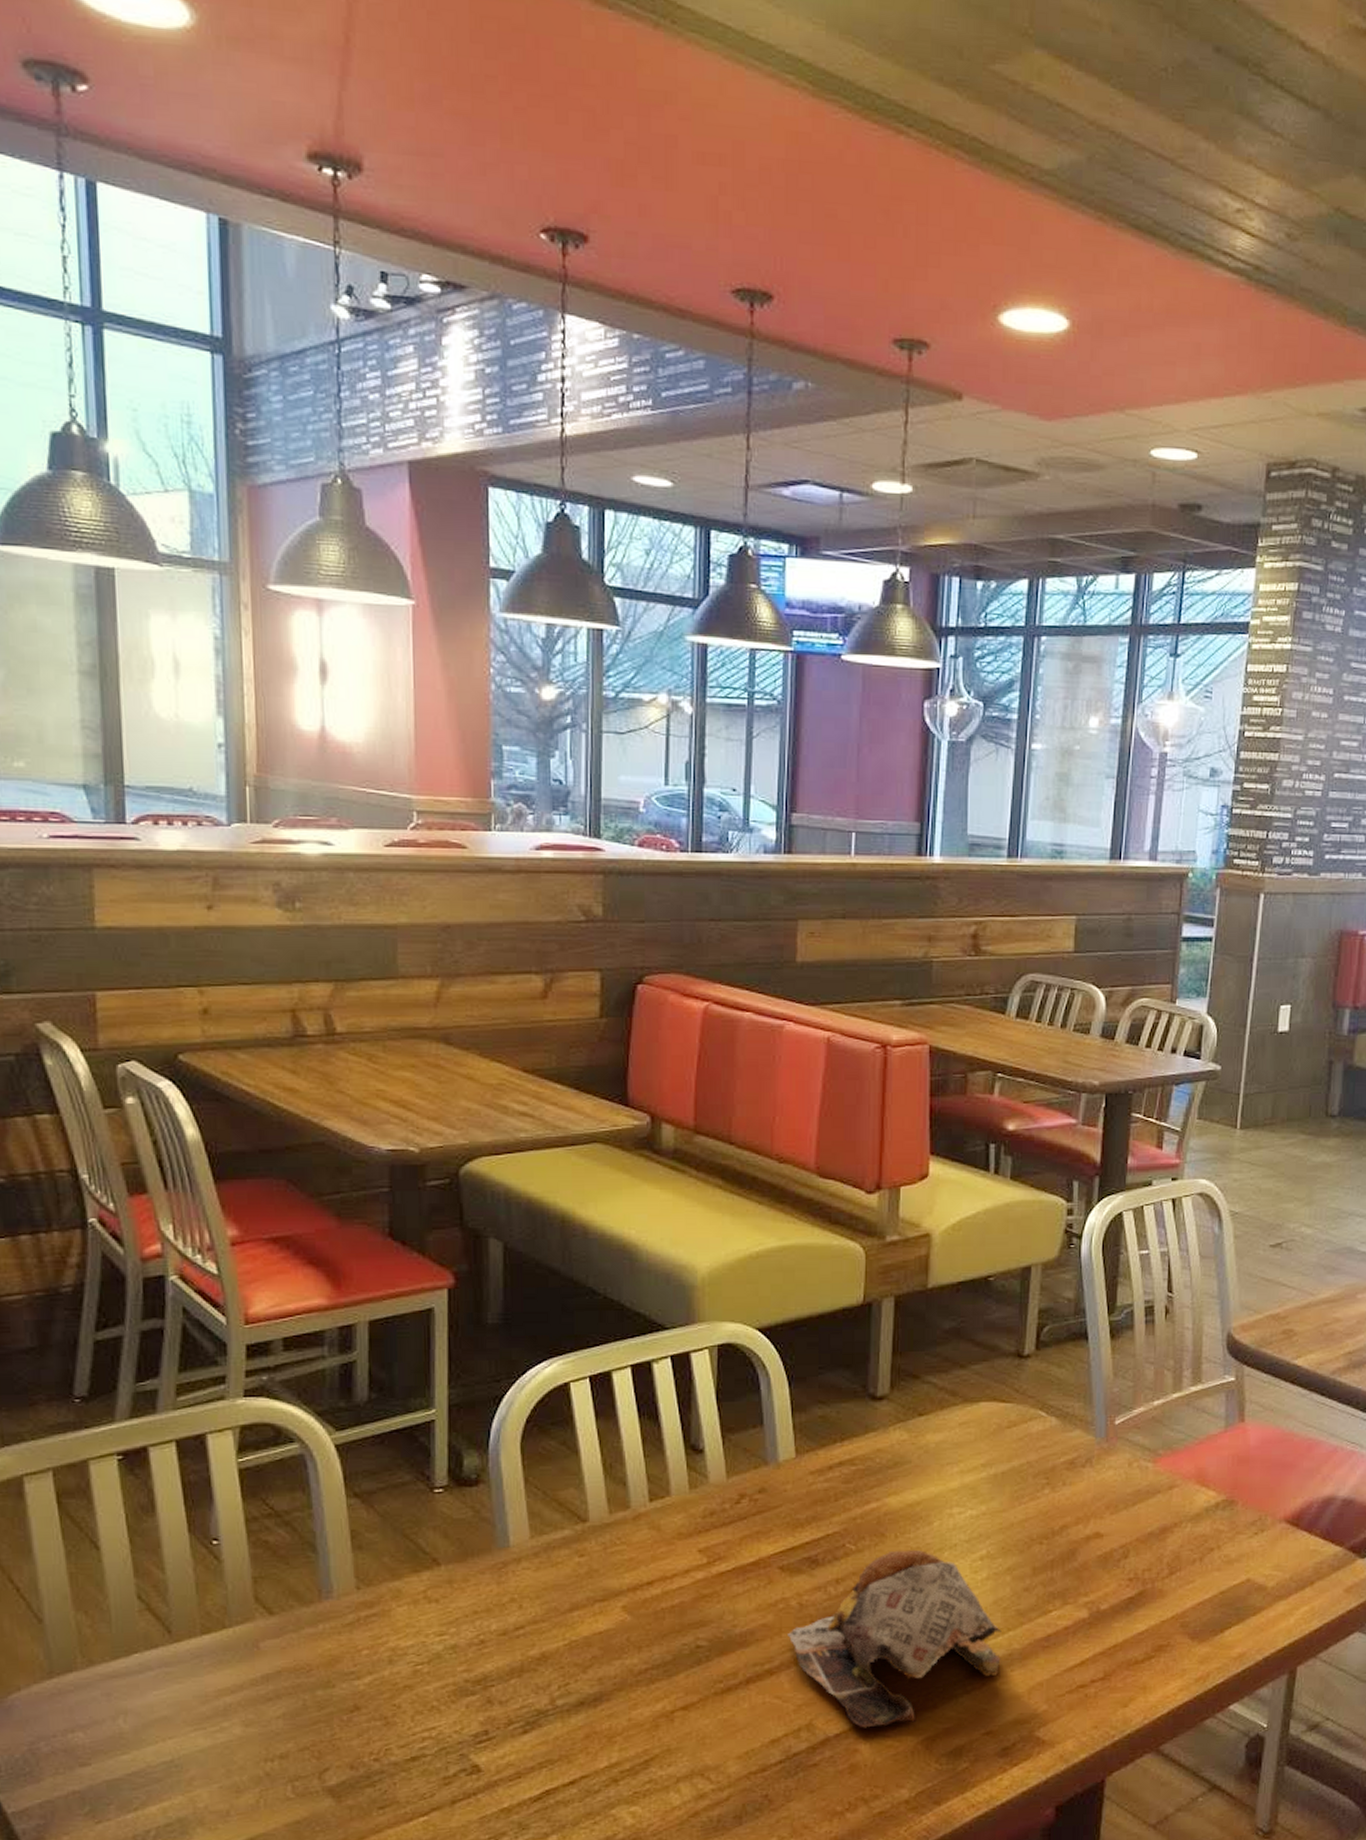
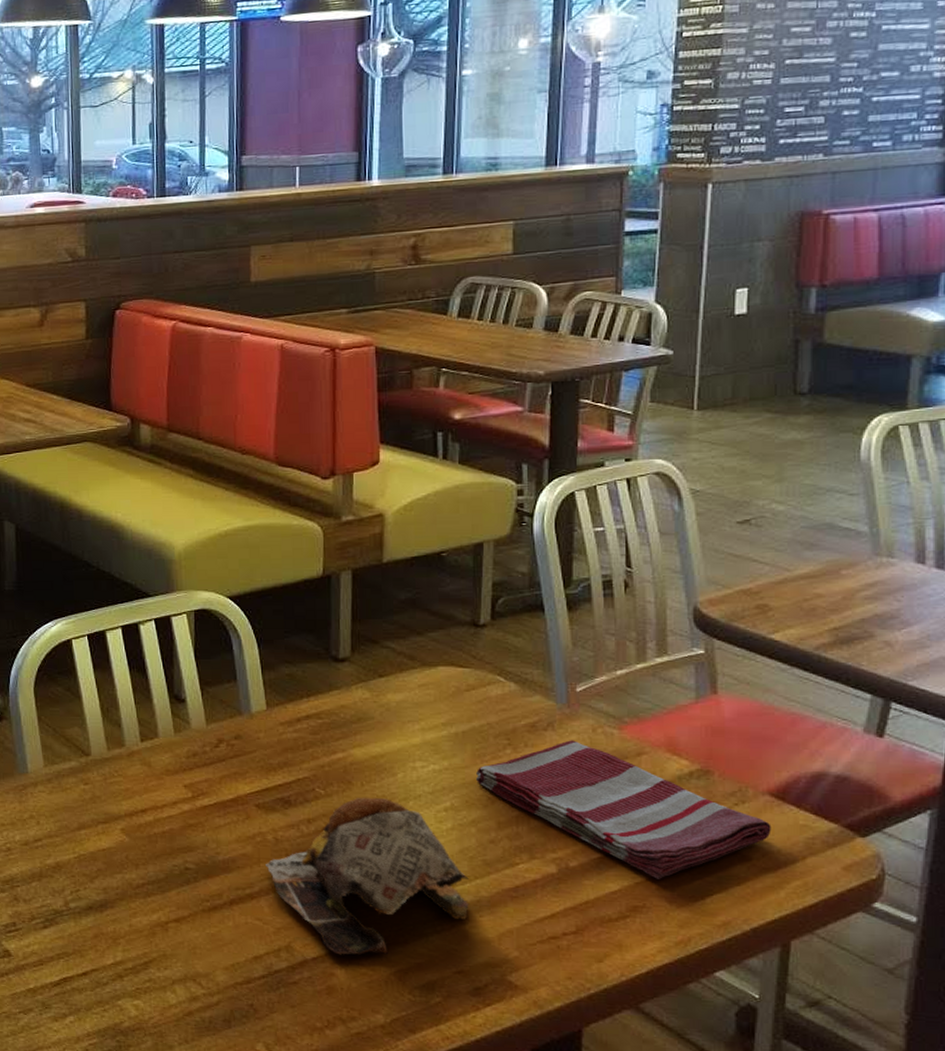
dish towel: none [1014,1476,1286,1616] -> present [476,740,771,879]

